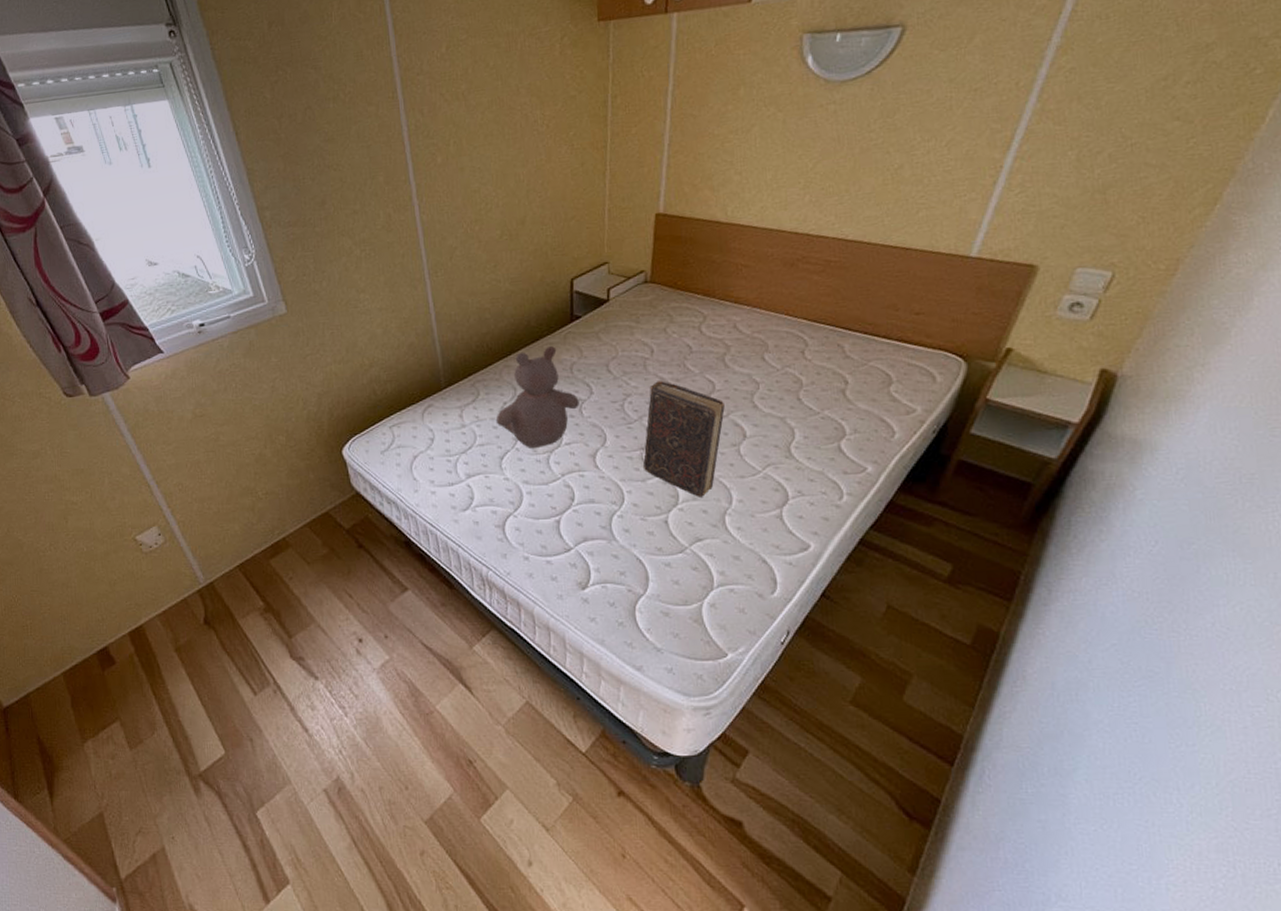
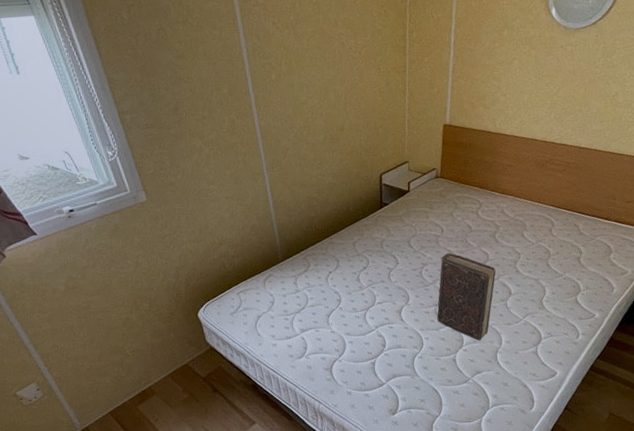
bear: present [495,346,579,448] -> none [323,227,388,307]

